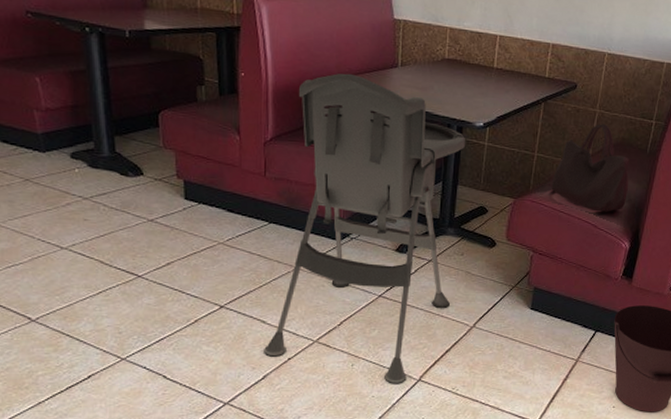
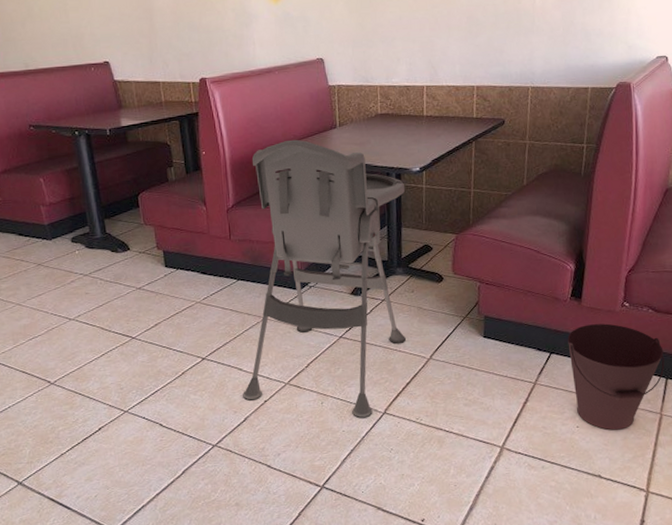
handbag: present [551,124,629,212] -> none [490,154,567,238]

